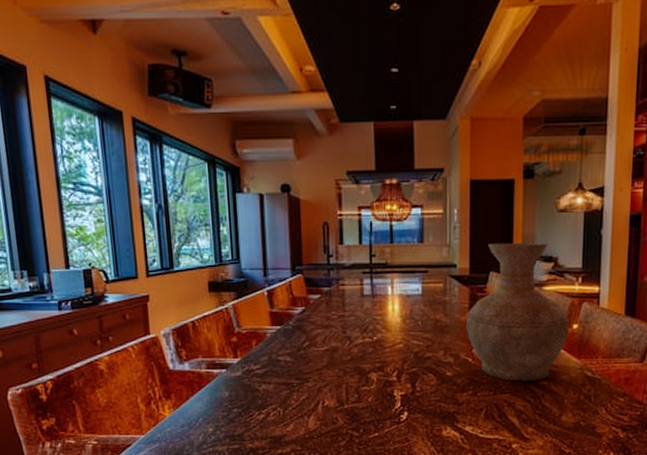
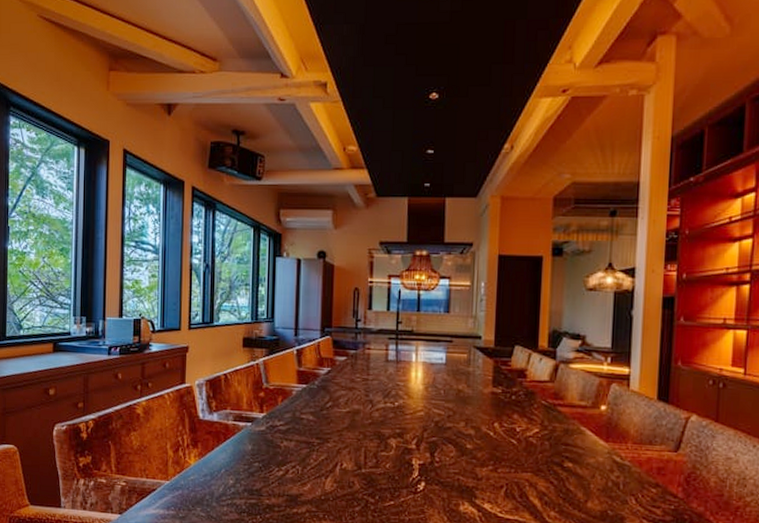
vase: present [465,242,569,382] -> none [488,317,597,462]

